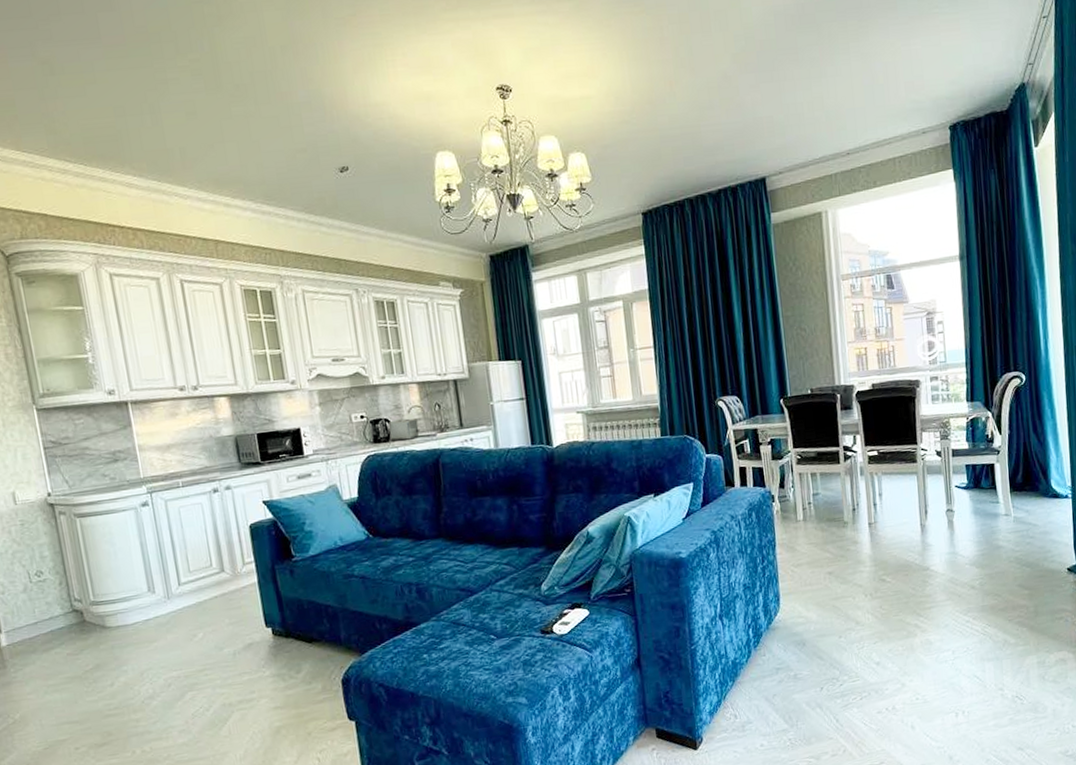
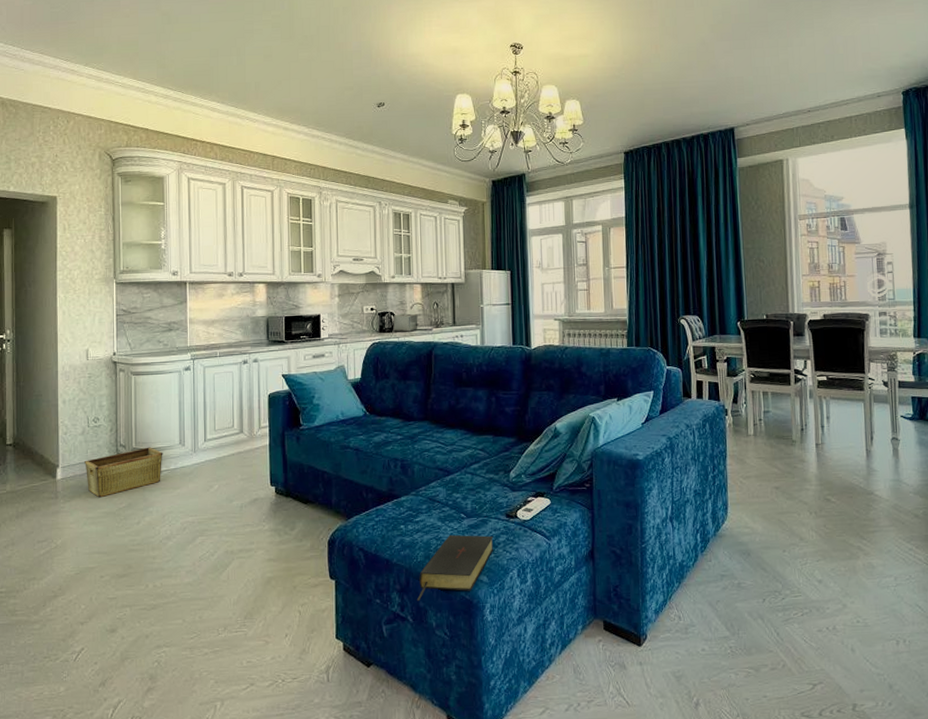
hamper: none [33,598,132,662] -> present [85,447,163,498]
bible: none [449,655,531,733] -> present [416,534,494,601]

